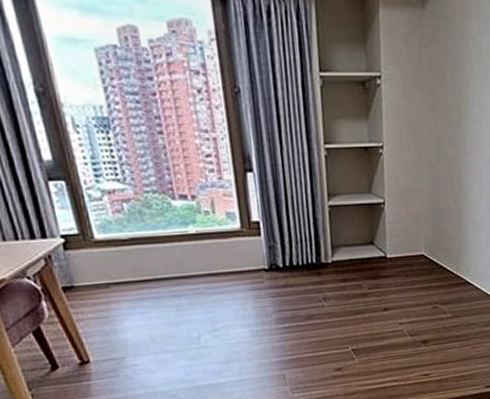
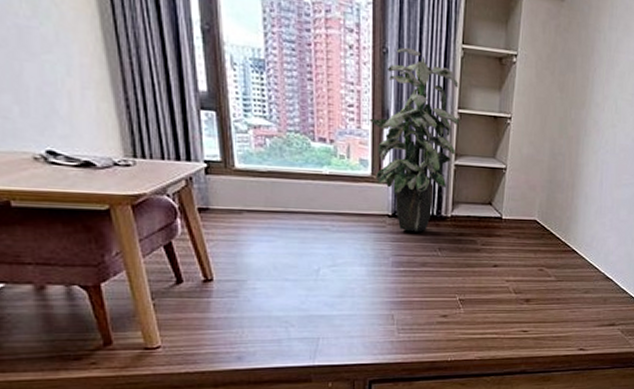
indoor plant: none [230,83,327,284] -> present [369,47,459,232]

